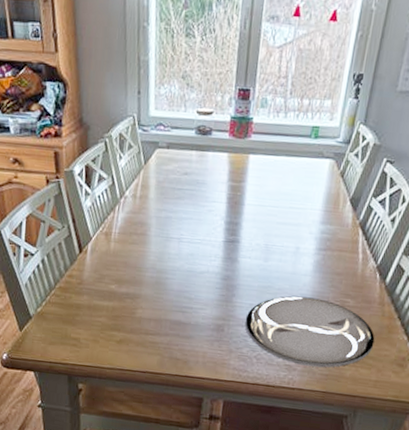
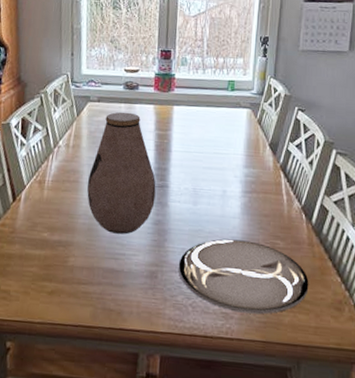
vase: none [155,160,227,289] -> present [87,112,156,234]

